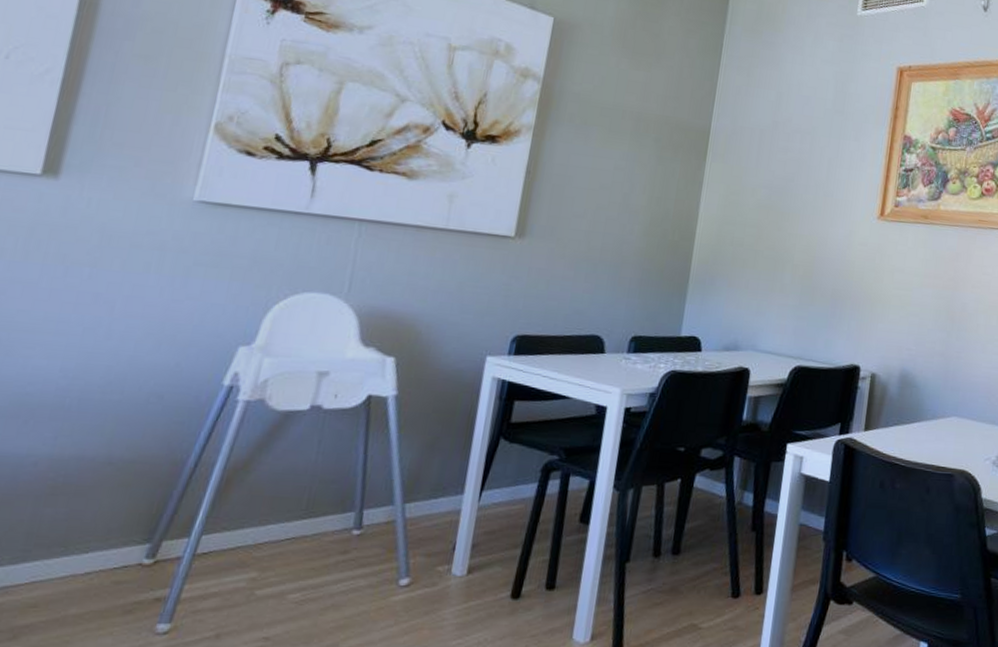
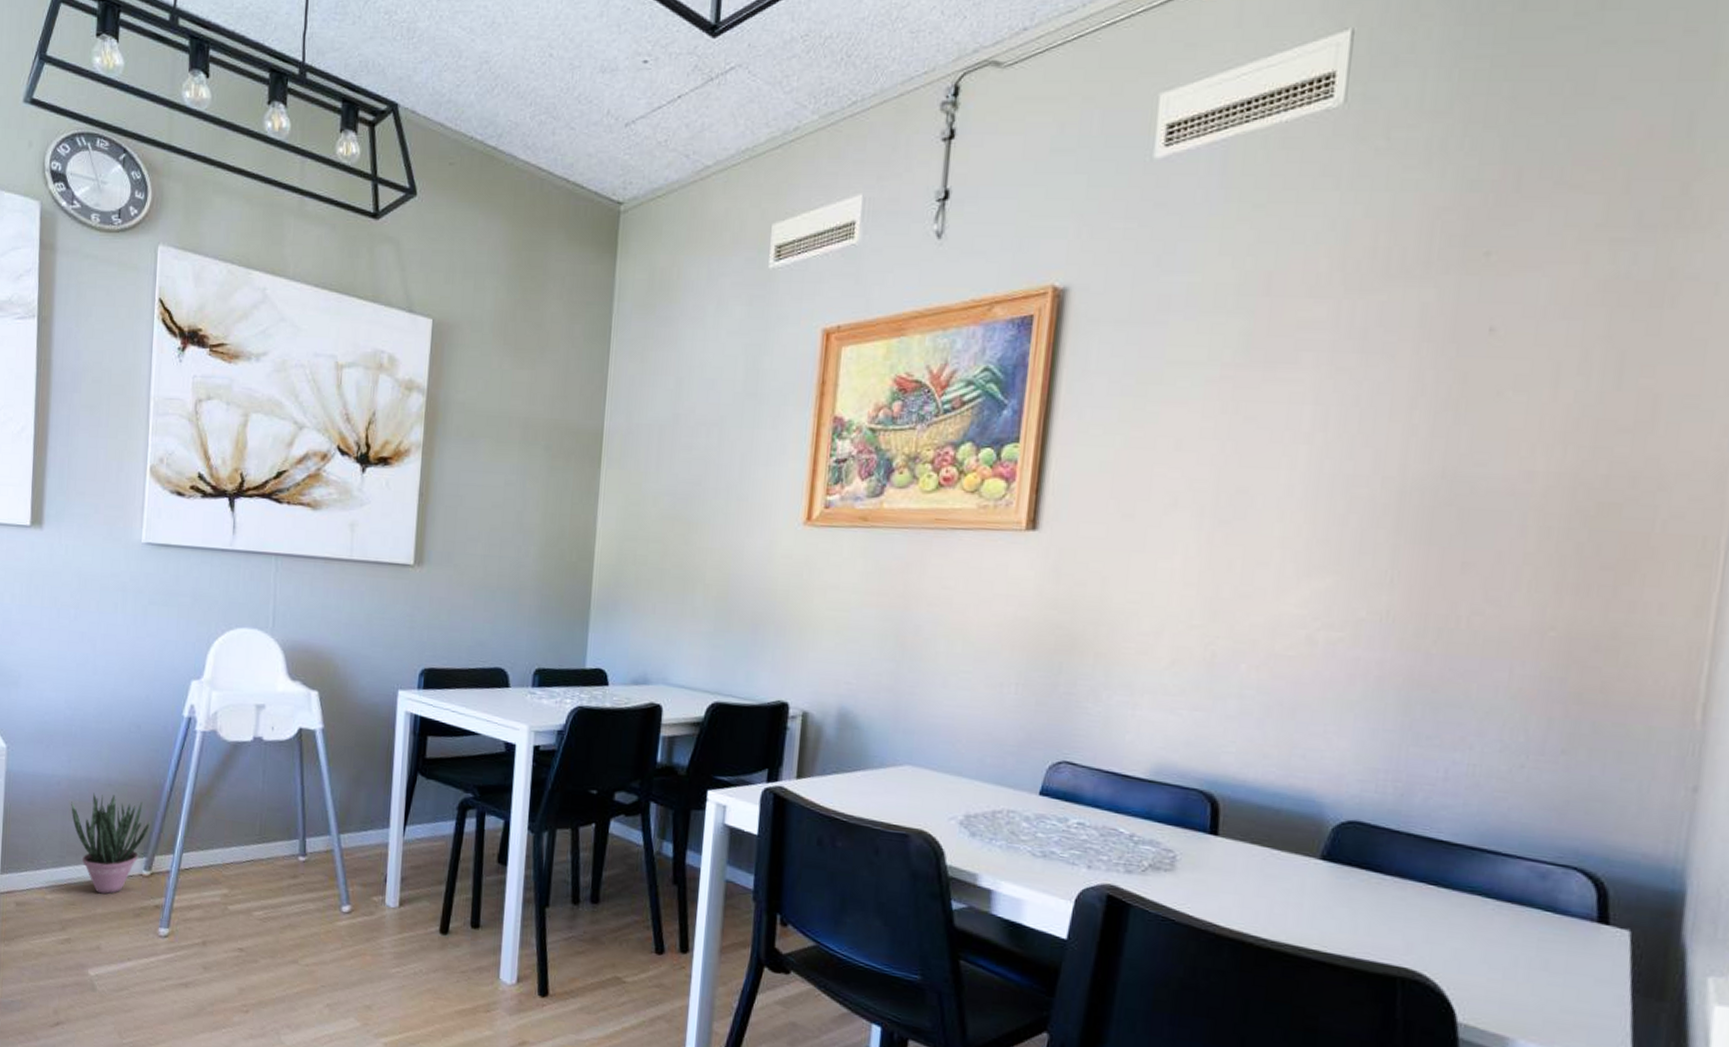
potted plant: none [49,473,162,591] -> present [71,792,150,894]

